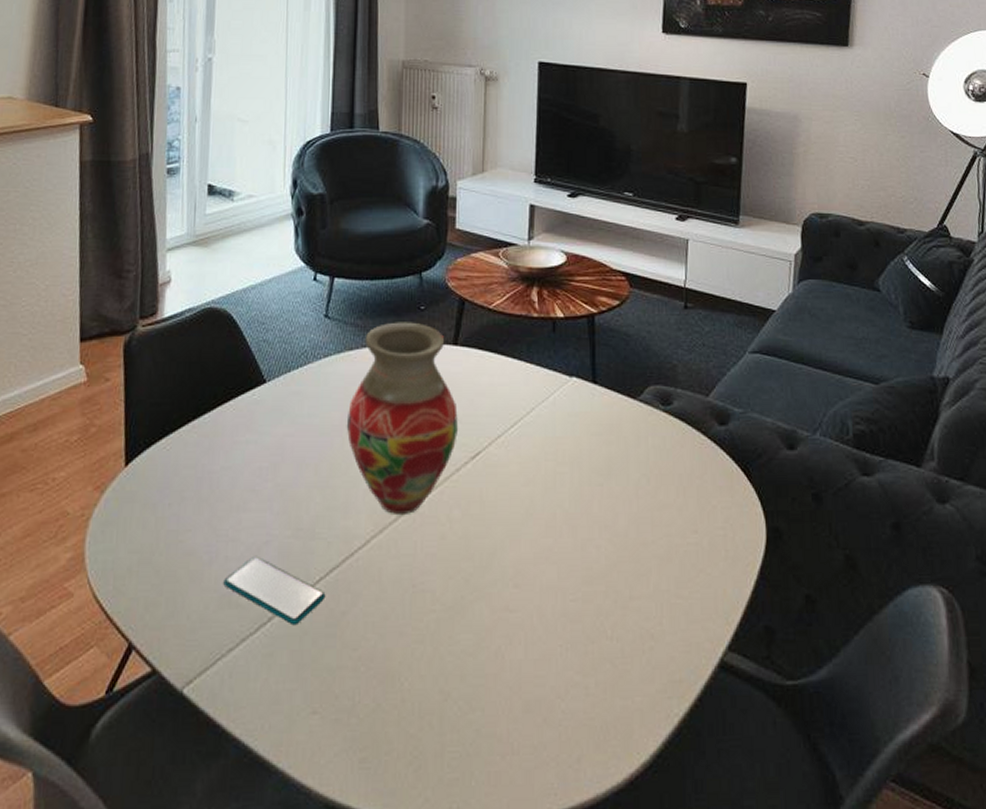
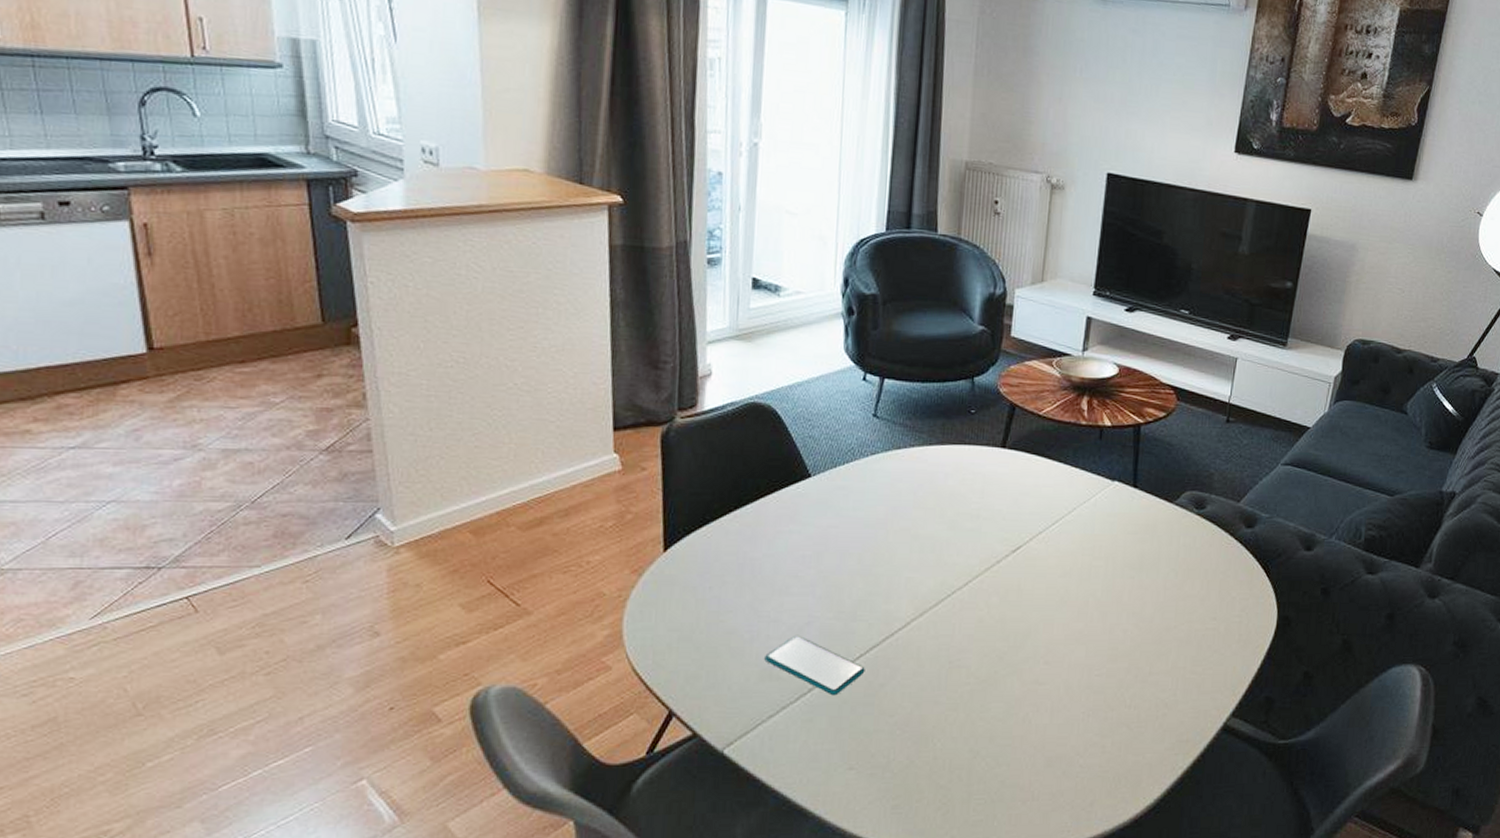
vase: present [346,322,458,514] -> none [891,424,1002,600]

